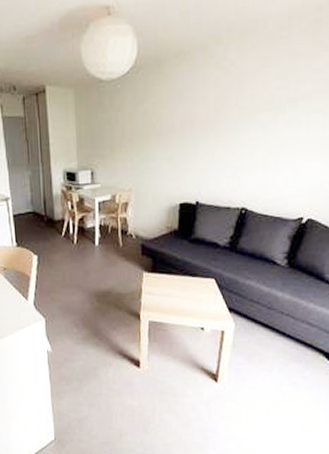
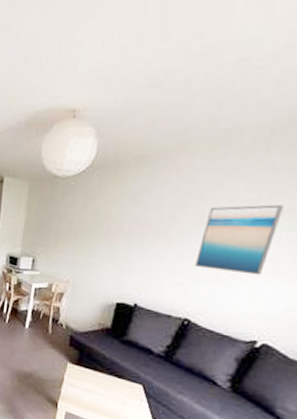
wall art: none [244,89,308,158] -> present [195,204,283,276]

